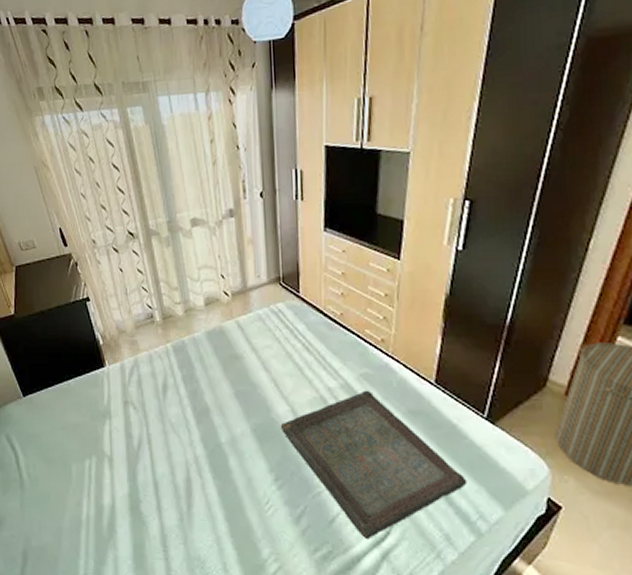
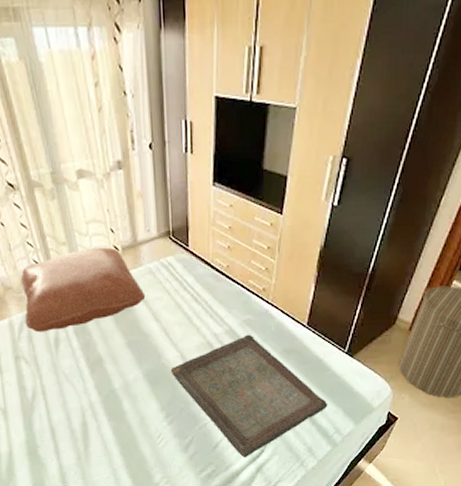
pillow: none [134,292,255,378] -> present [20,247,146,333]

